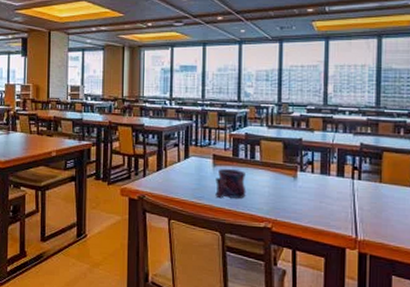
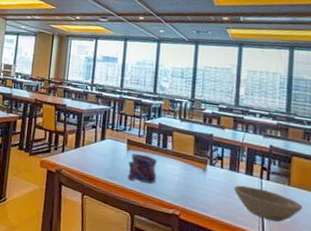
bowl: none [325,188,394,221] -> present [233,185,302,222]

